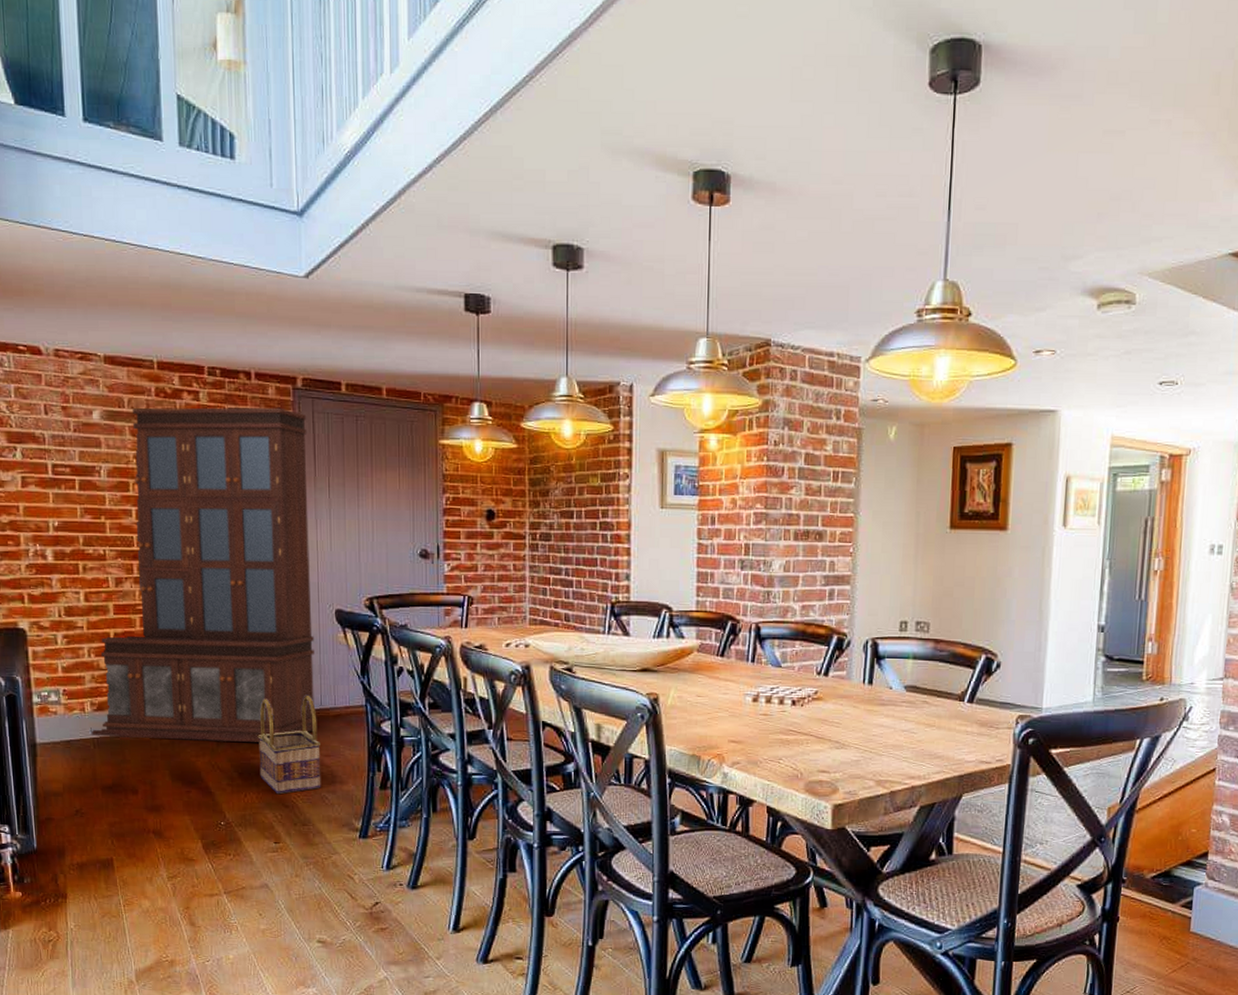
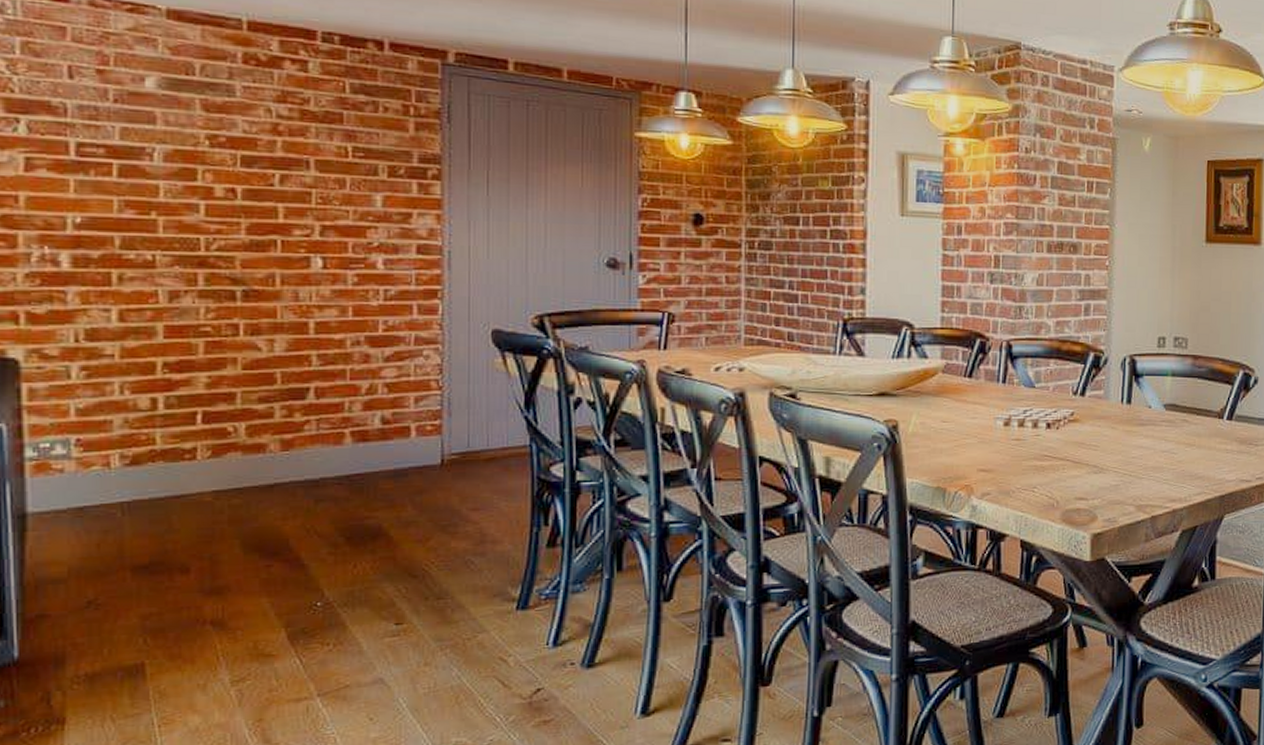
bookcase: present [90,407,317,742] -> none [118,77,462,500]
basket: present [257,695,321,795] -> none [375,434,466,562]

